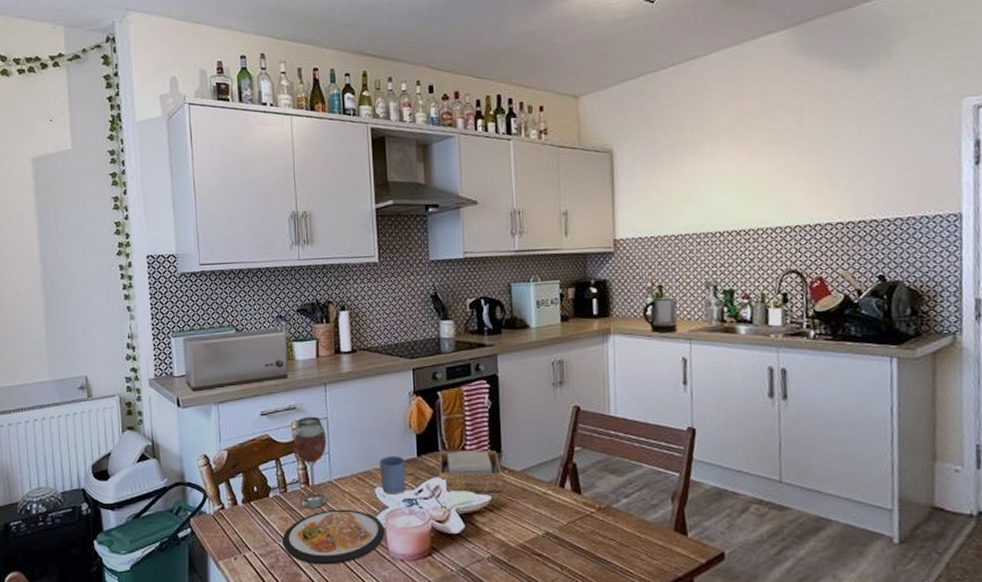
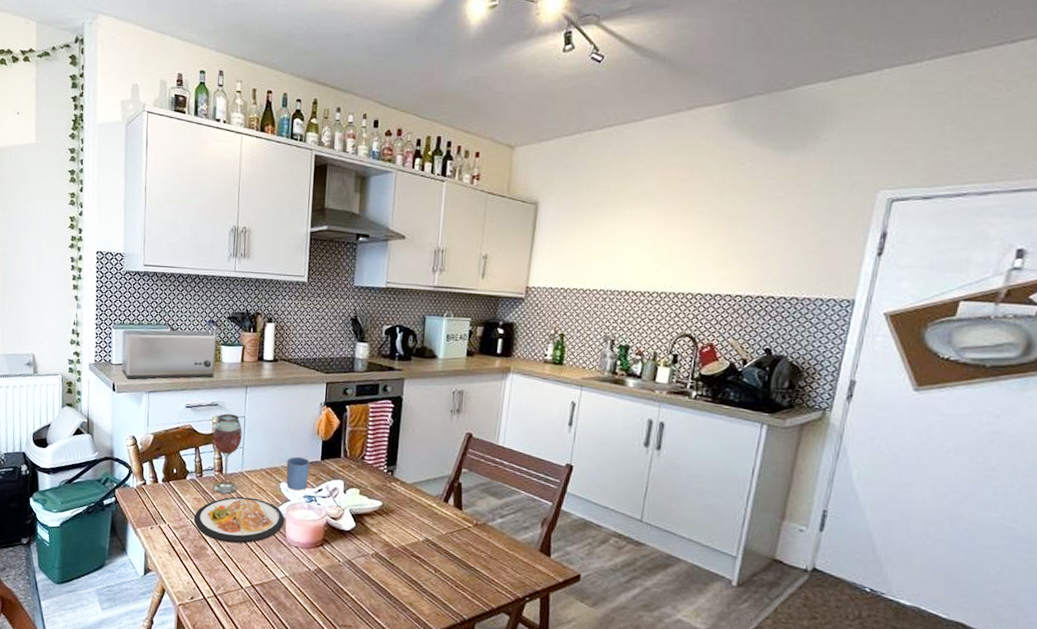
napkin holder: present [438,450,503,492] -> none [338,458,395,499]
kettle: present [642,296,678,333] -> none [541,344,575,378]

